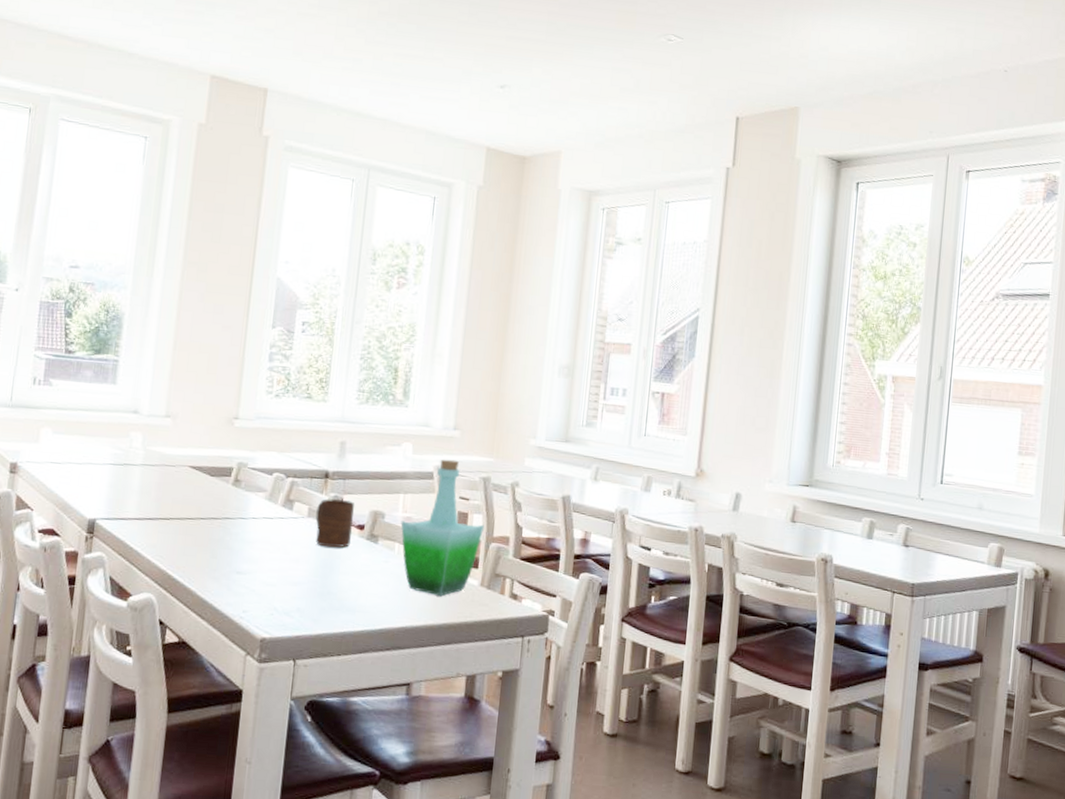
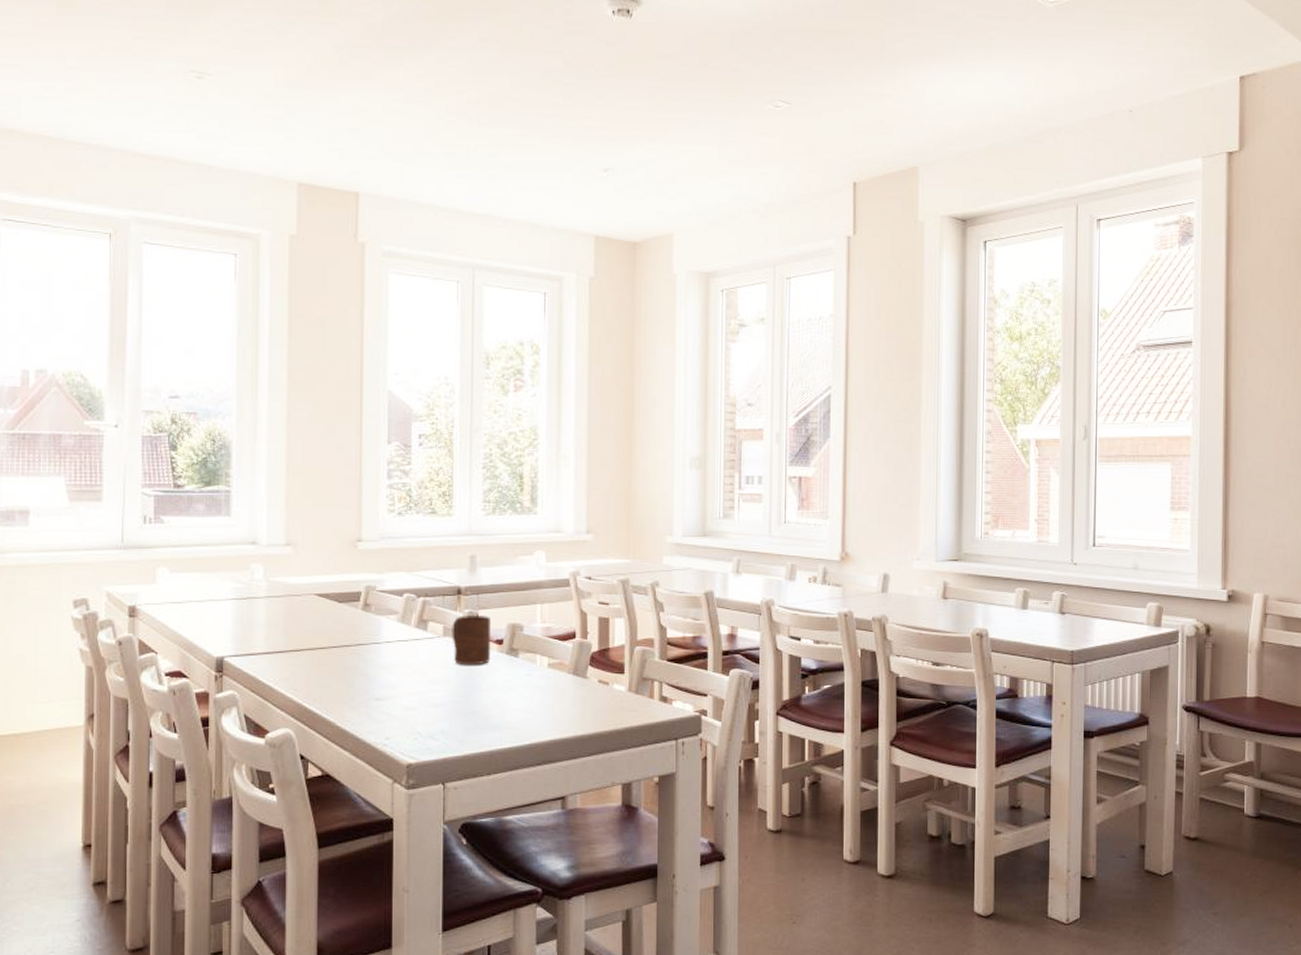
bottle: present [401,459,484,597] -> none [540,564,627,706]

